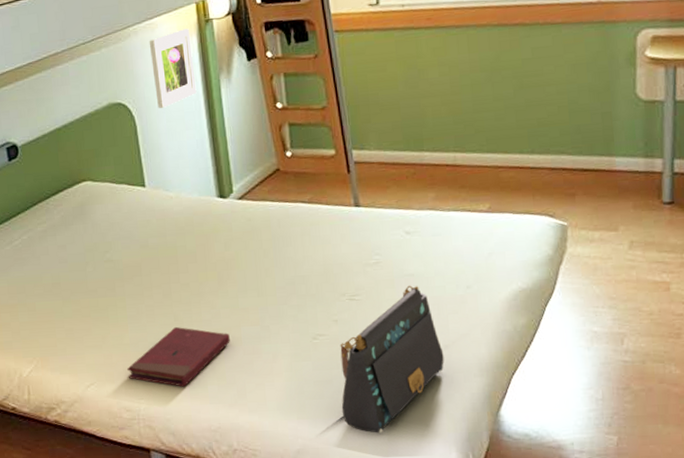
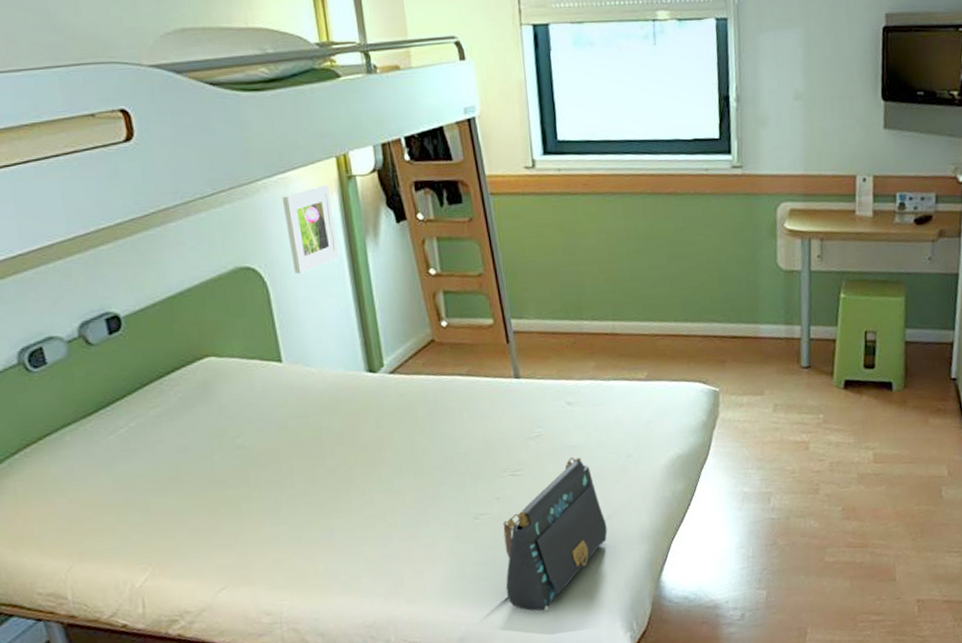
book: present [127,327,230,387] -> none [266,516,385,583]

